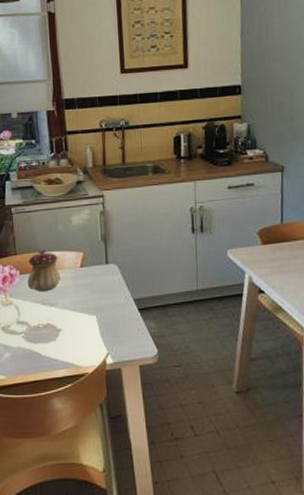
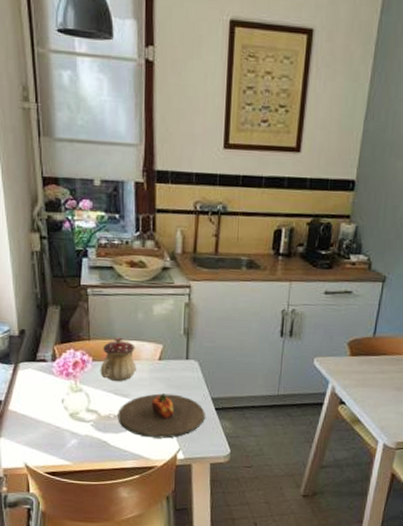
plate: none [46,299,130,345] -> present [118,393,205,439]

